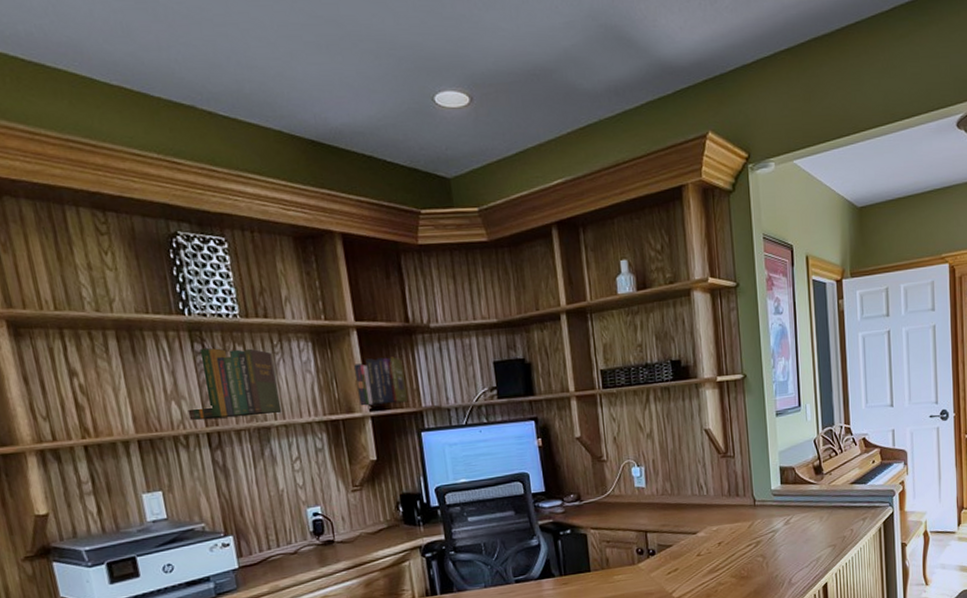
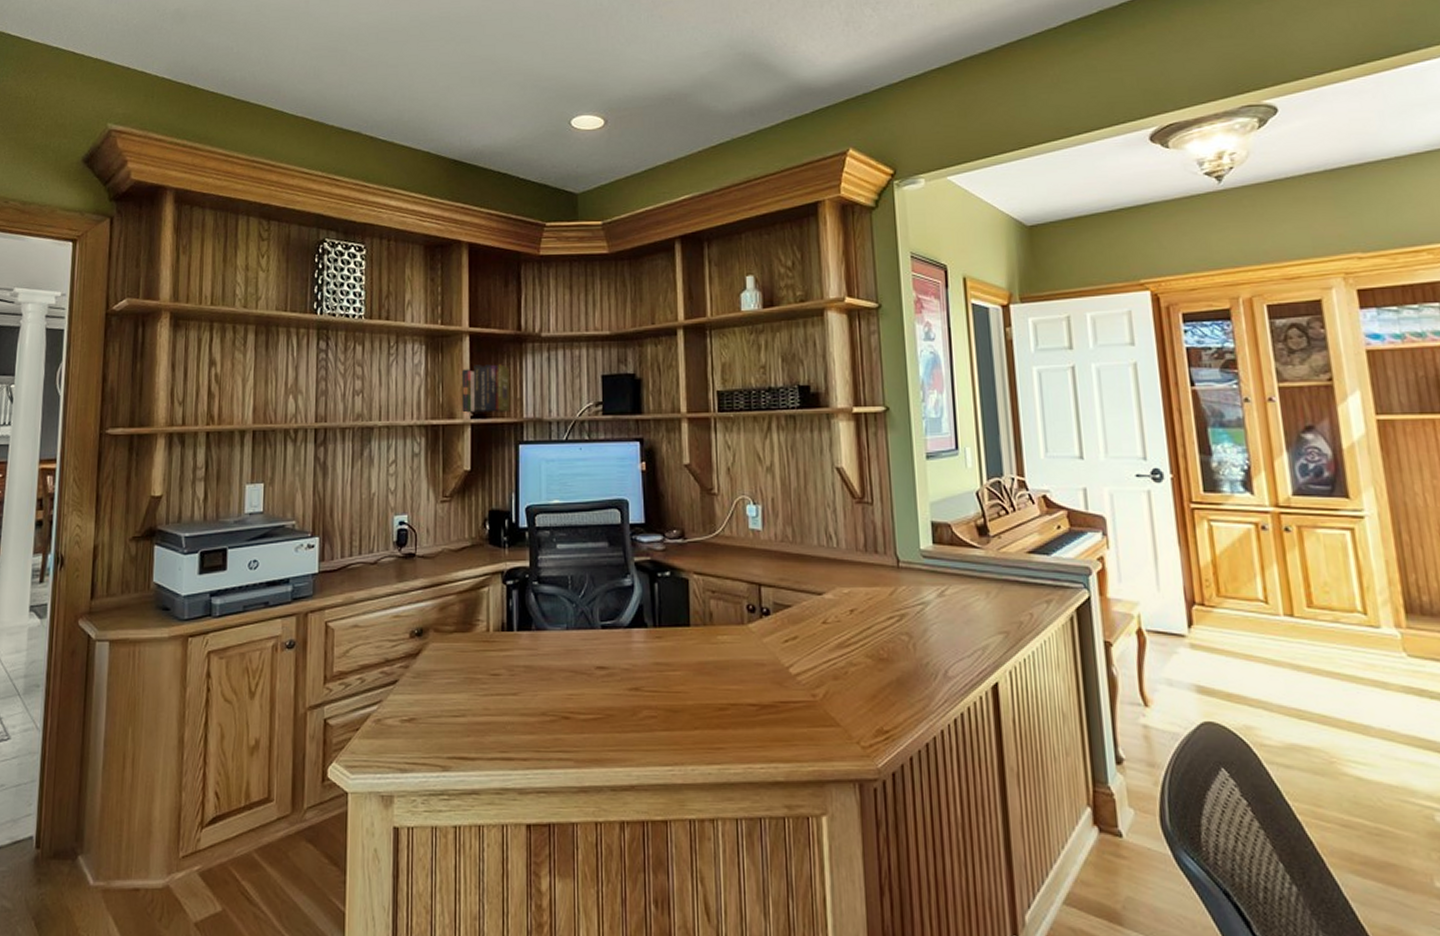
books: present [188,348,281,421] -> none [302,346,387,416]

